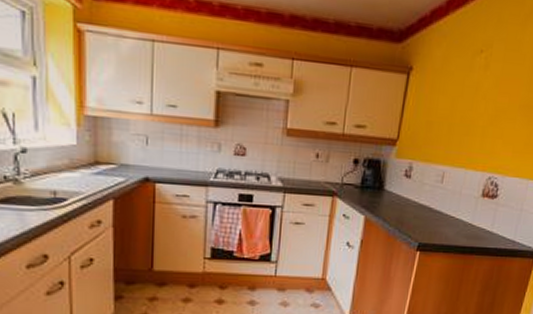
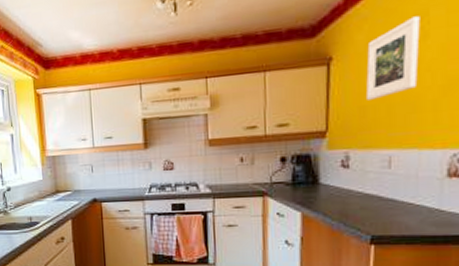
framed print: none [434,46,486,117] -> present [366,16,420,100]

